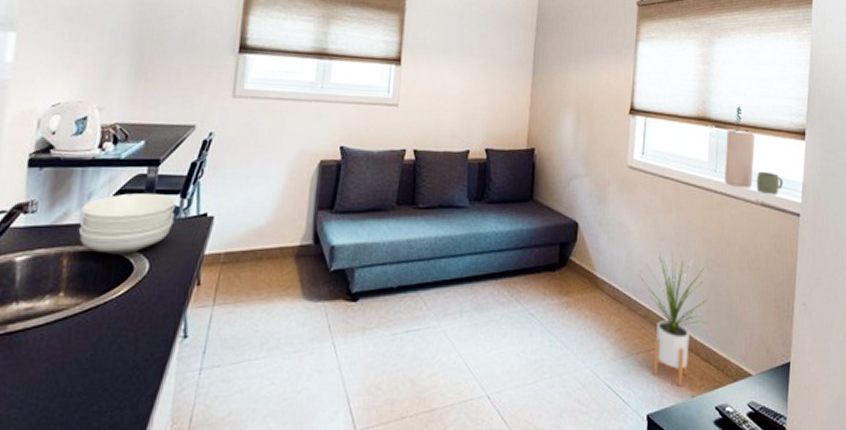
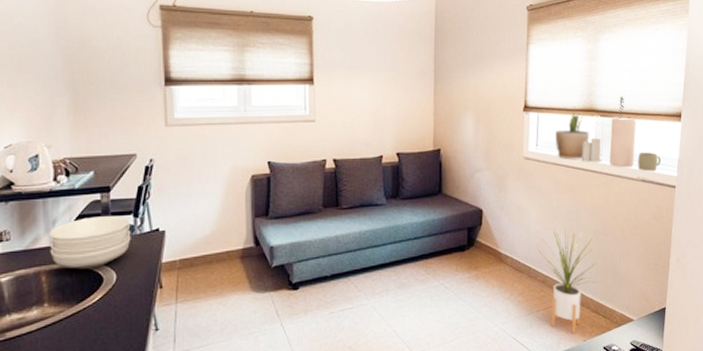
potted plant: none [664,113,703,175] -> present [555,106,590,160]
candle: none [693,149,716,180] -> present [581,136,602,163]

